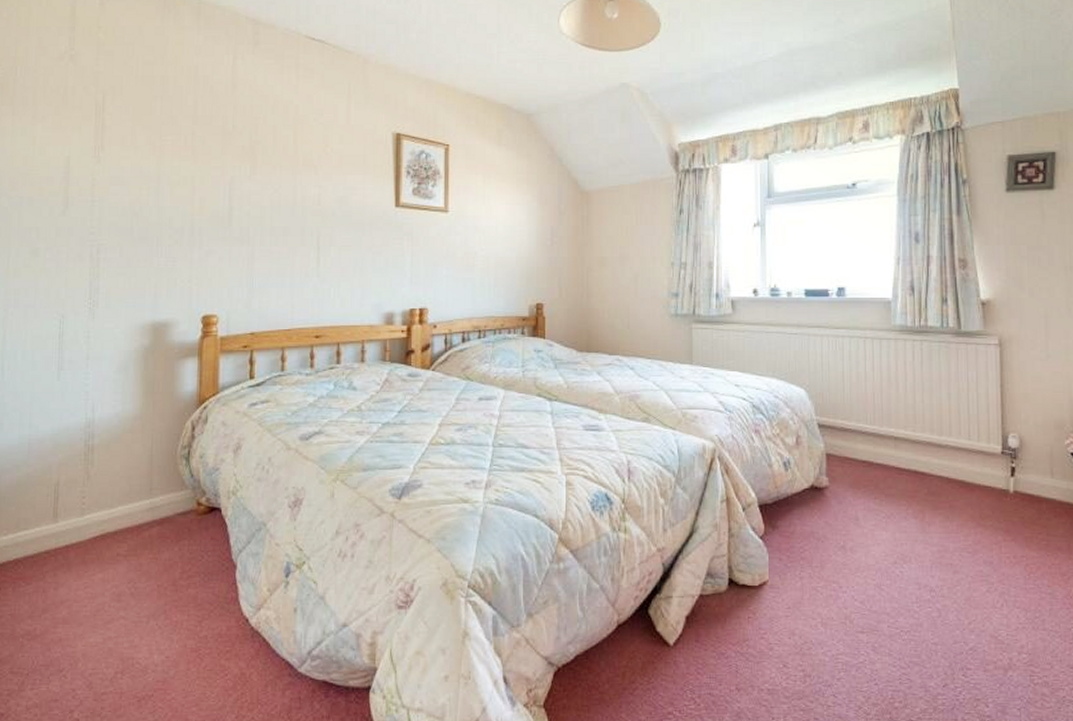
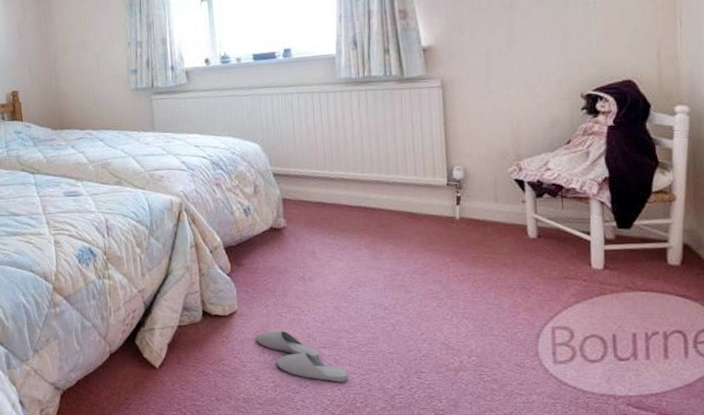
slippers: none [786,609,887,676] -> present [255,331,348,382]

